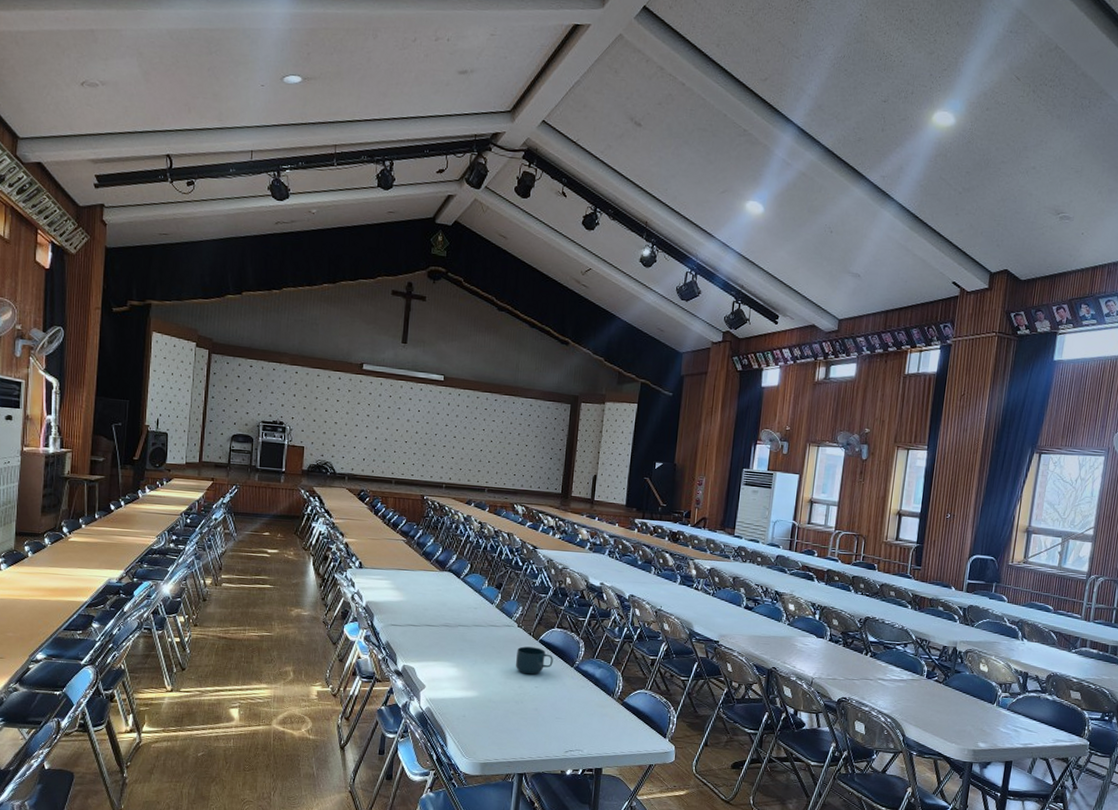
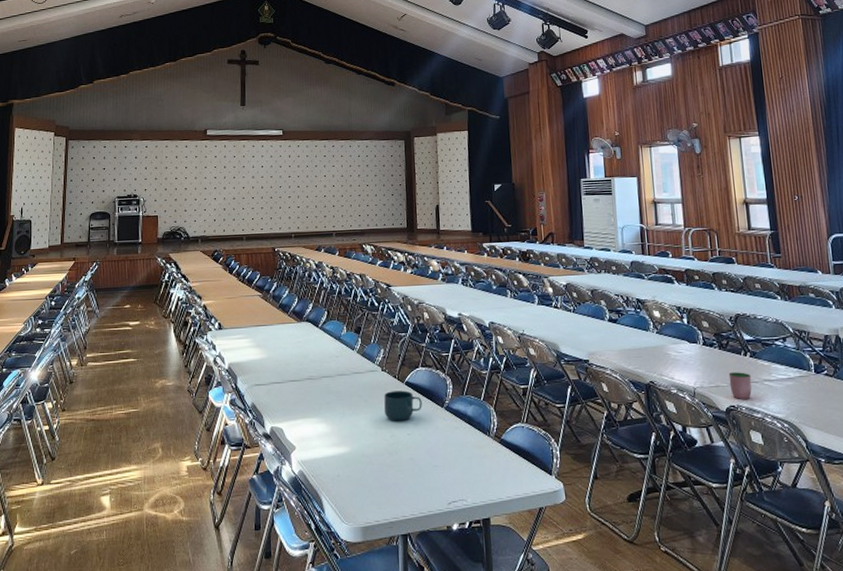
cup: none [845,668,868,694] -> present [728,372,752,400]

